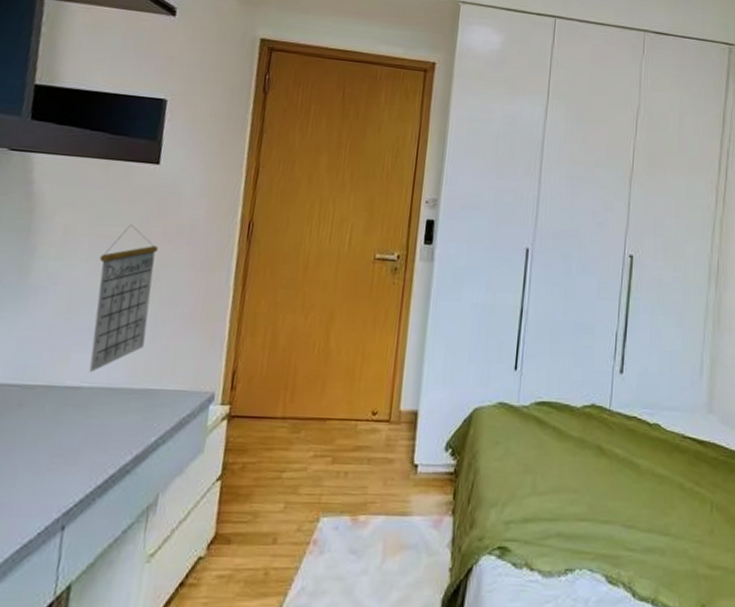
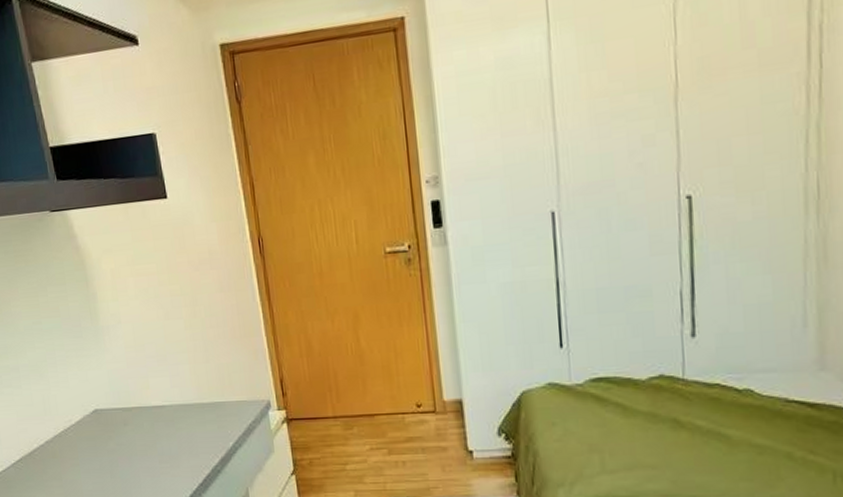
calendar: present [88,224,158,372] -> none [145,259,202,393]

